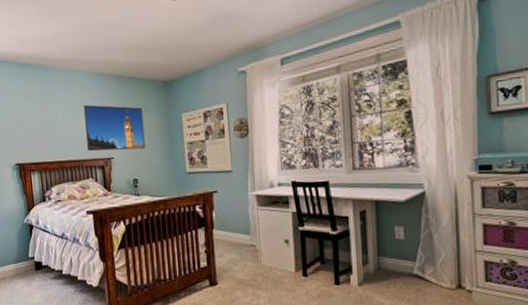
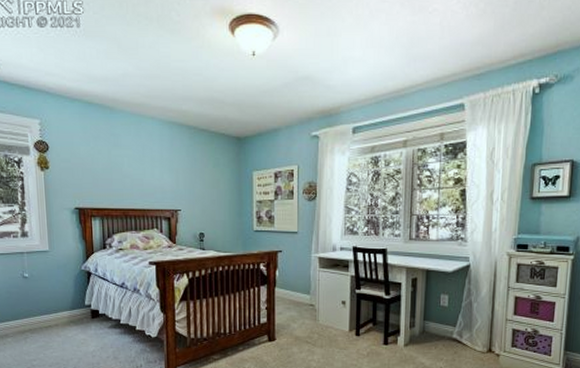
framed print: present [83,105,146,152] -> none [151,154,214,203]

